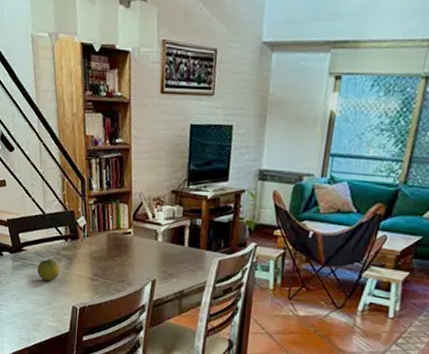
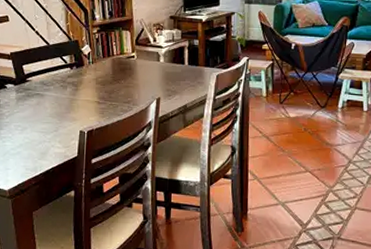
fruit: present [37,258,60,282] -> none [43,87,66,109]

